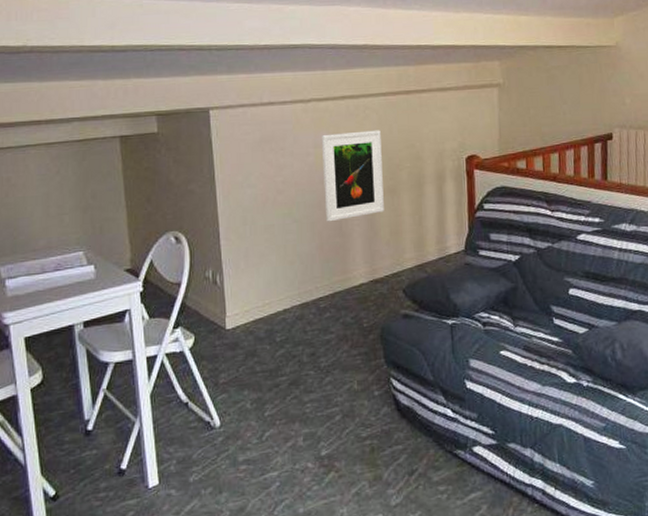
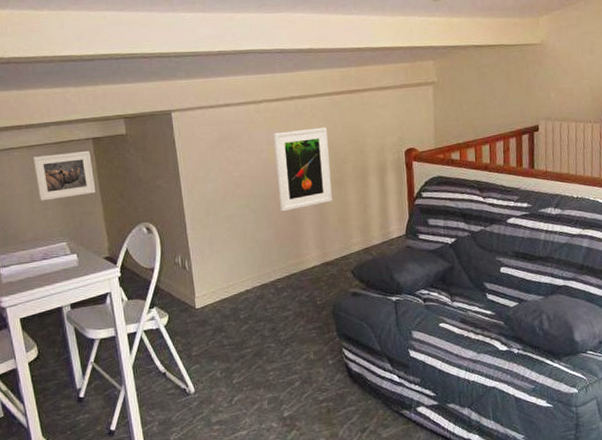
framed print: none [51,149,120,205] -> present [33,150,96,201]

